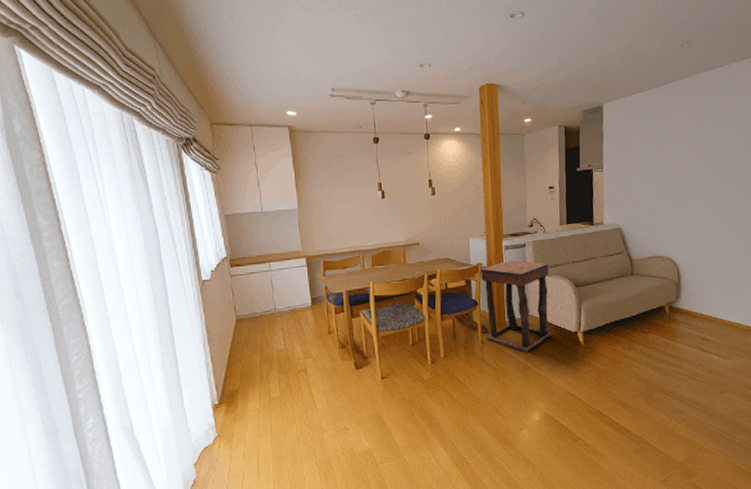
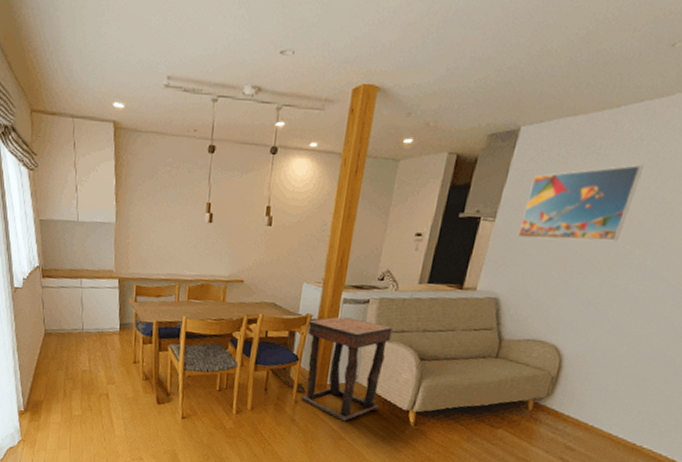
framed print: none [621,121,690,180] -> present [517,164,643,242]

